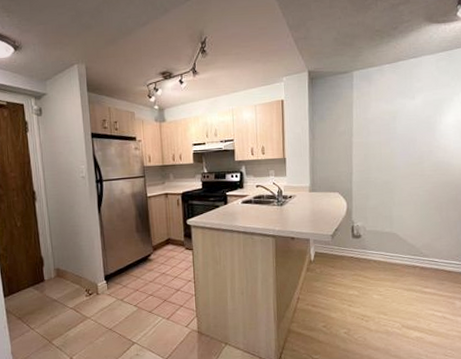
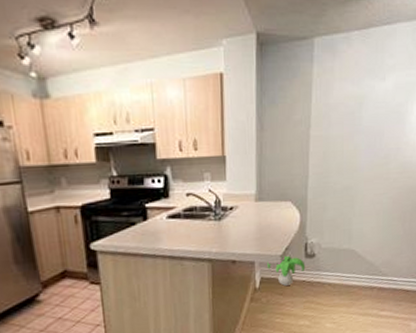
decorative plant: none [320,235,353,260] -> present [267,255,306,286]

